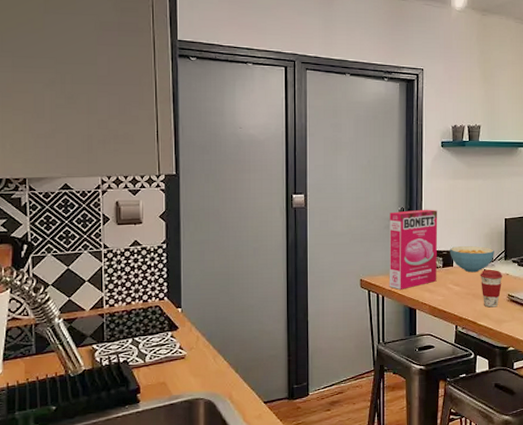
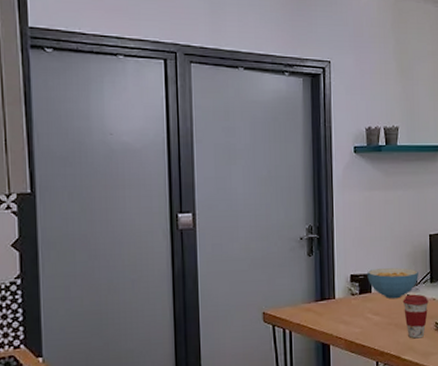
cereal box: present [389,209,438,290] -> none [295,226,353,323]

